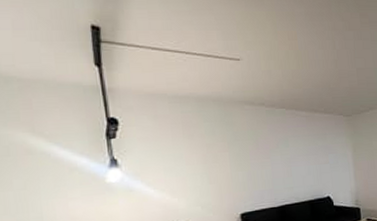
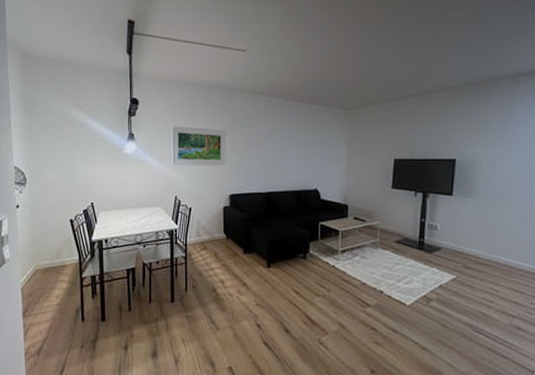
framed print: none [164,145,233,190] -> present [171,126,227,166]

